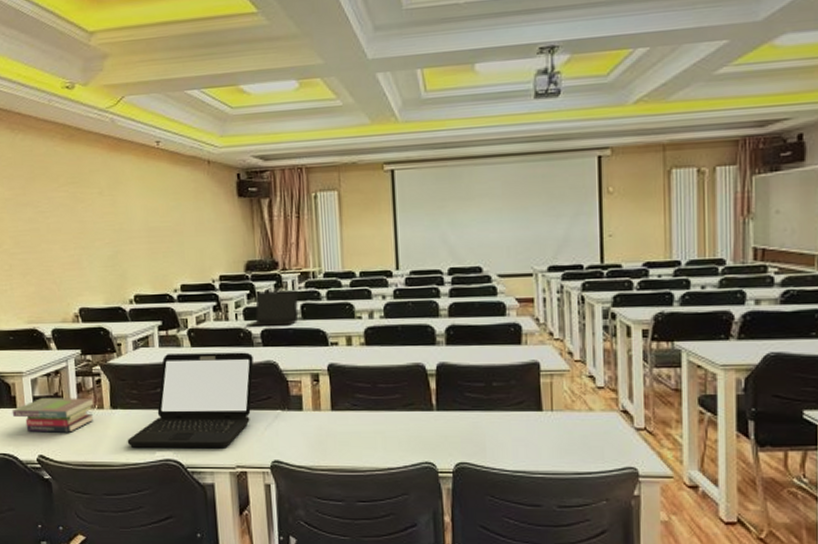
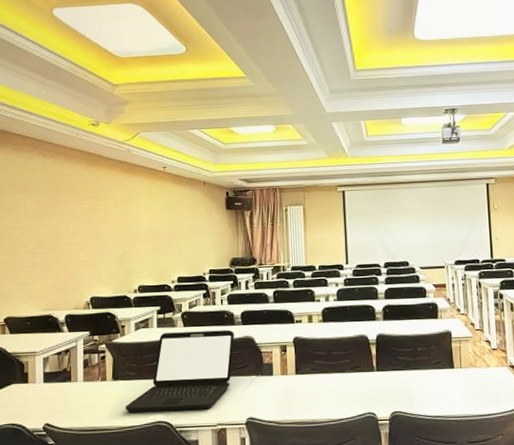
books: present [12,397,94,434] -> none [23,372,98,404]
laptop: present [246,290,299,327] -> none [230,280,271,309]

